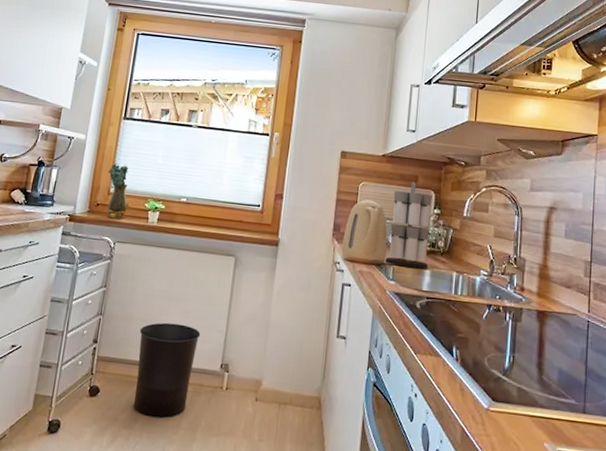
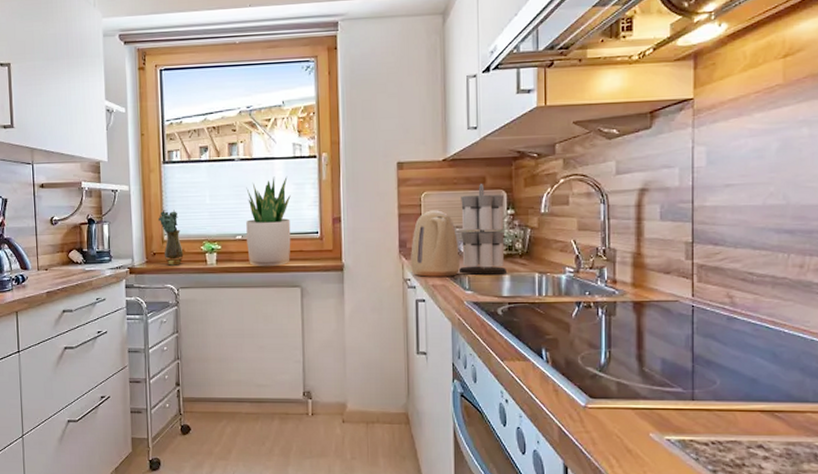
waste bin: present [133,322,201,418] -> none [218,359,278,447]
planter: none [189,147,240,233] -> present [246,176,291,267]

